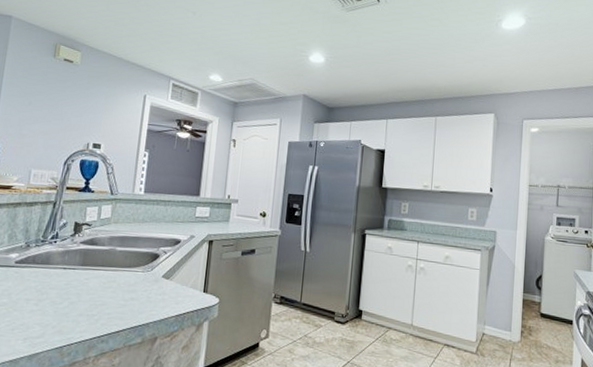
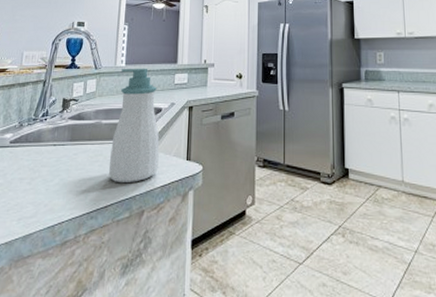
soap bottle: none [122,197,177,311] -> present [109,68,160,183]

